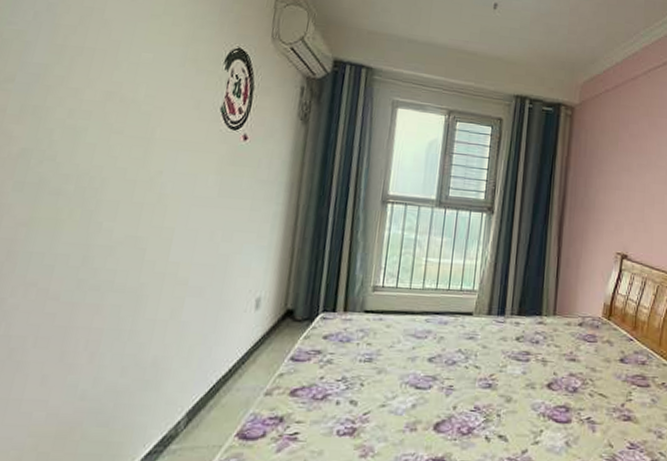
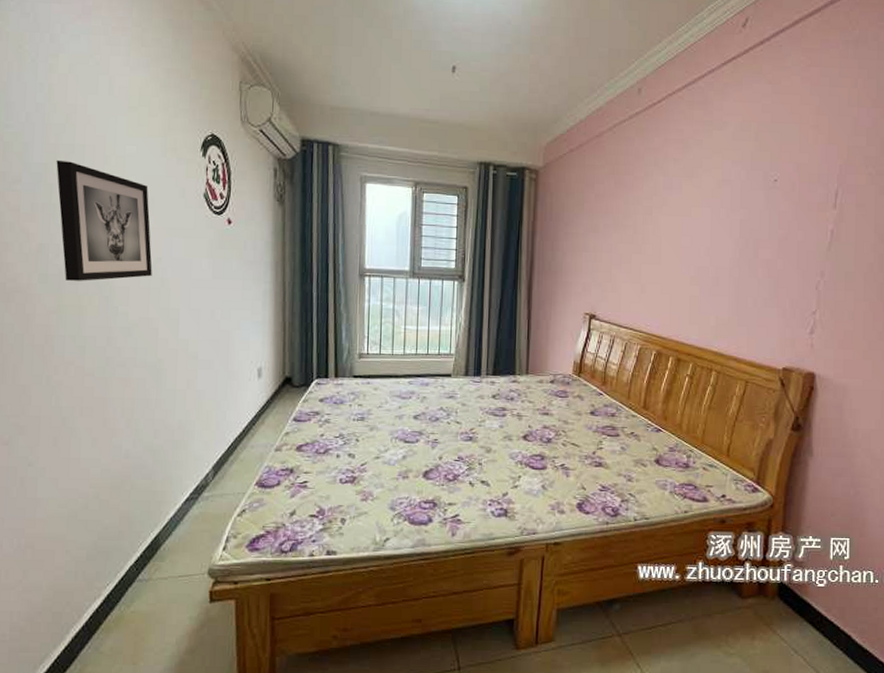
wall art: none [44,61,160,192] -> present [56,159,152,281]

